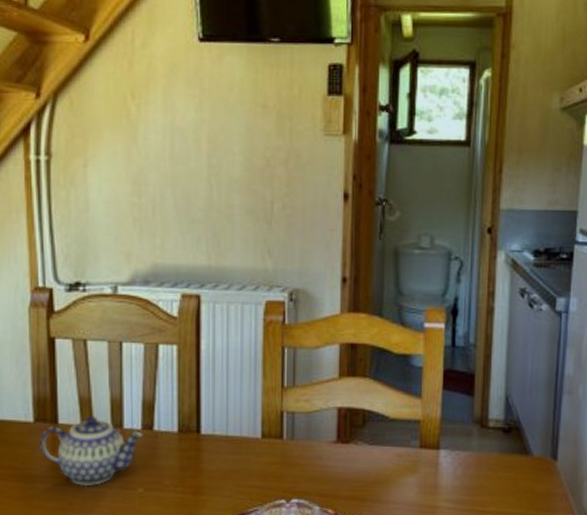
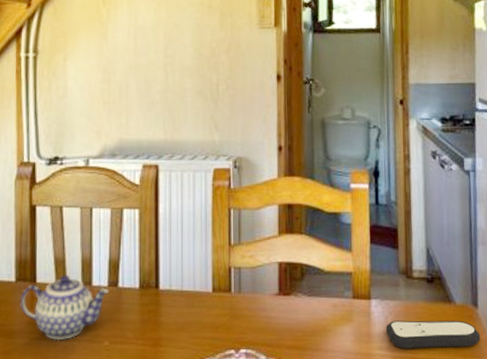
remote control: none [454,472,557,501] -> present [386,320,481,349]

